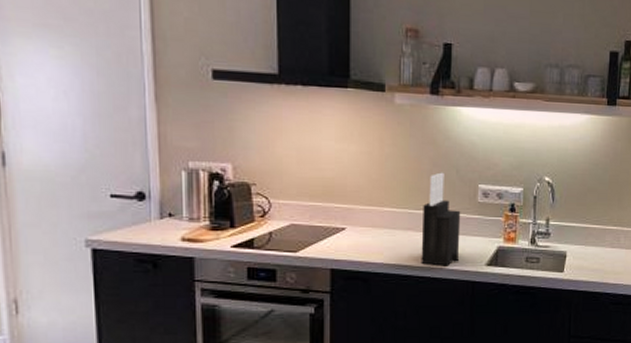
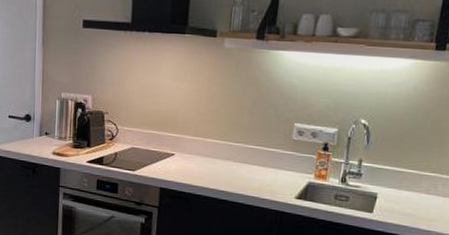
knife block: present [421,172,461,266] -> none [236,110,276,196]

